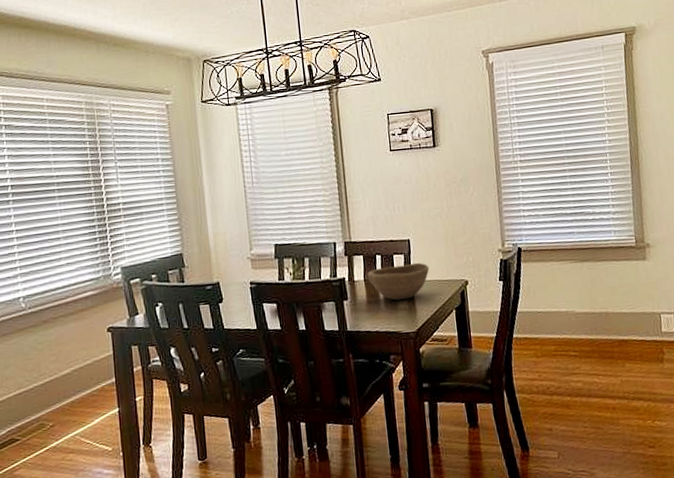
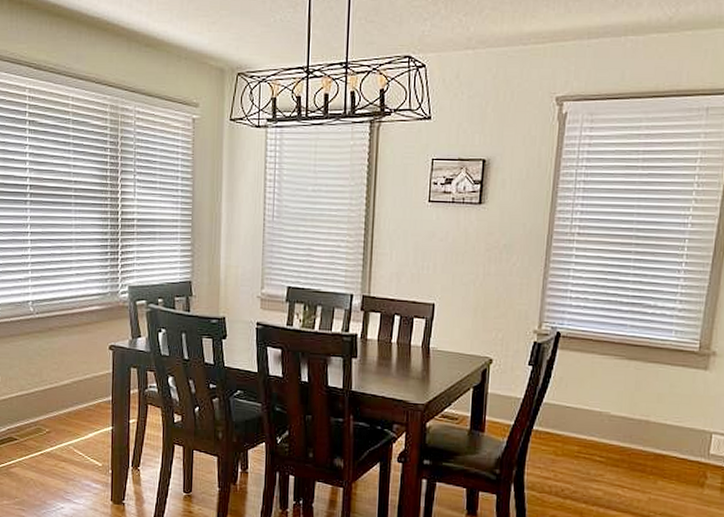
bowl: present [367,262,430,301] -> none [382,329,452,368]

